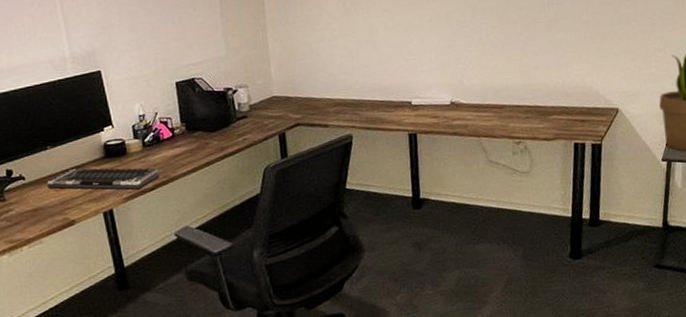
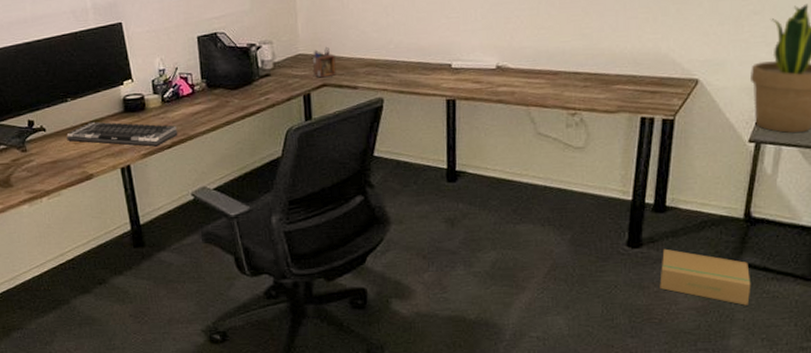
desk organizer: none [286,88,308,118] -> present [313,46,336,78]
box: none [599,258,673,304] -> present [660,248,751,306]

